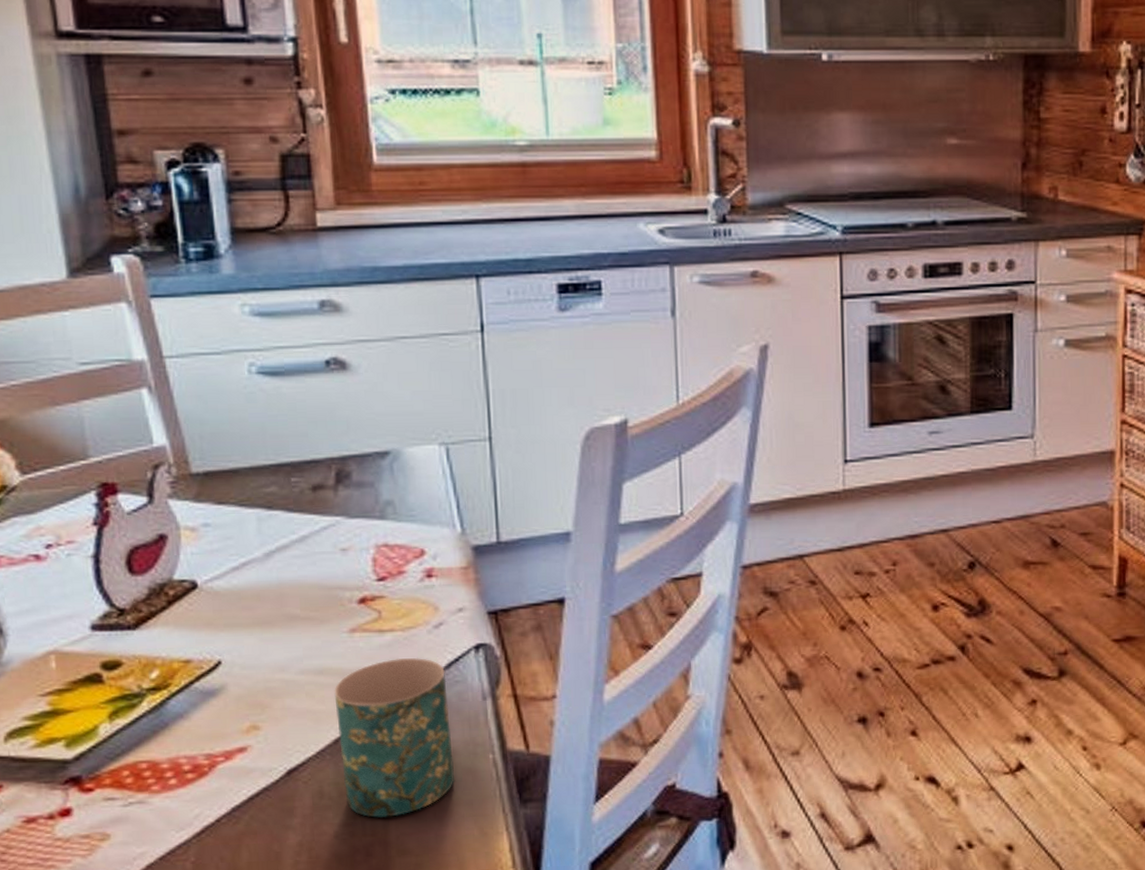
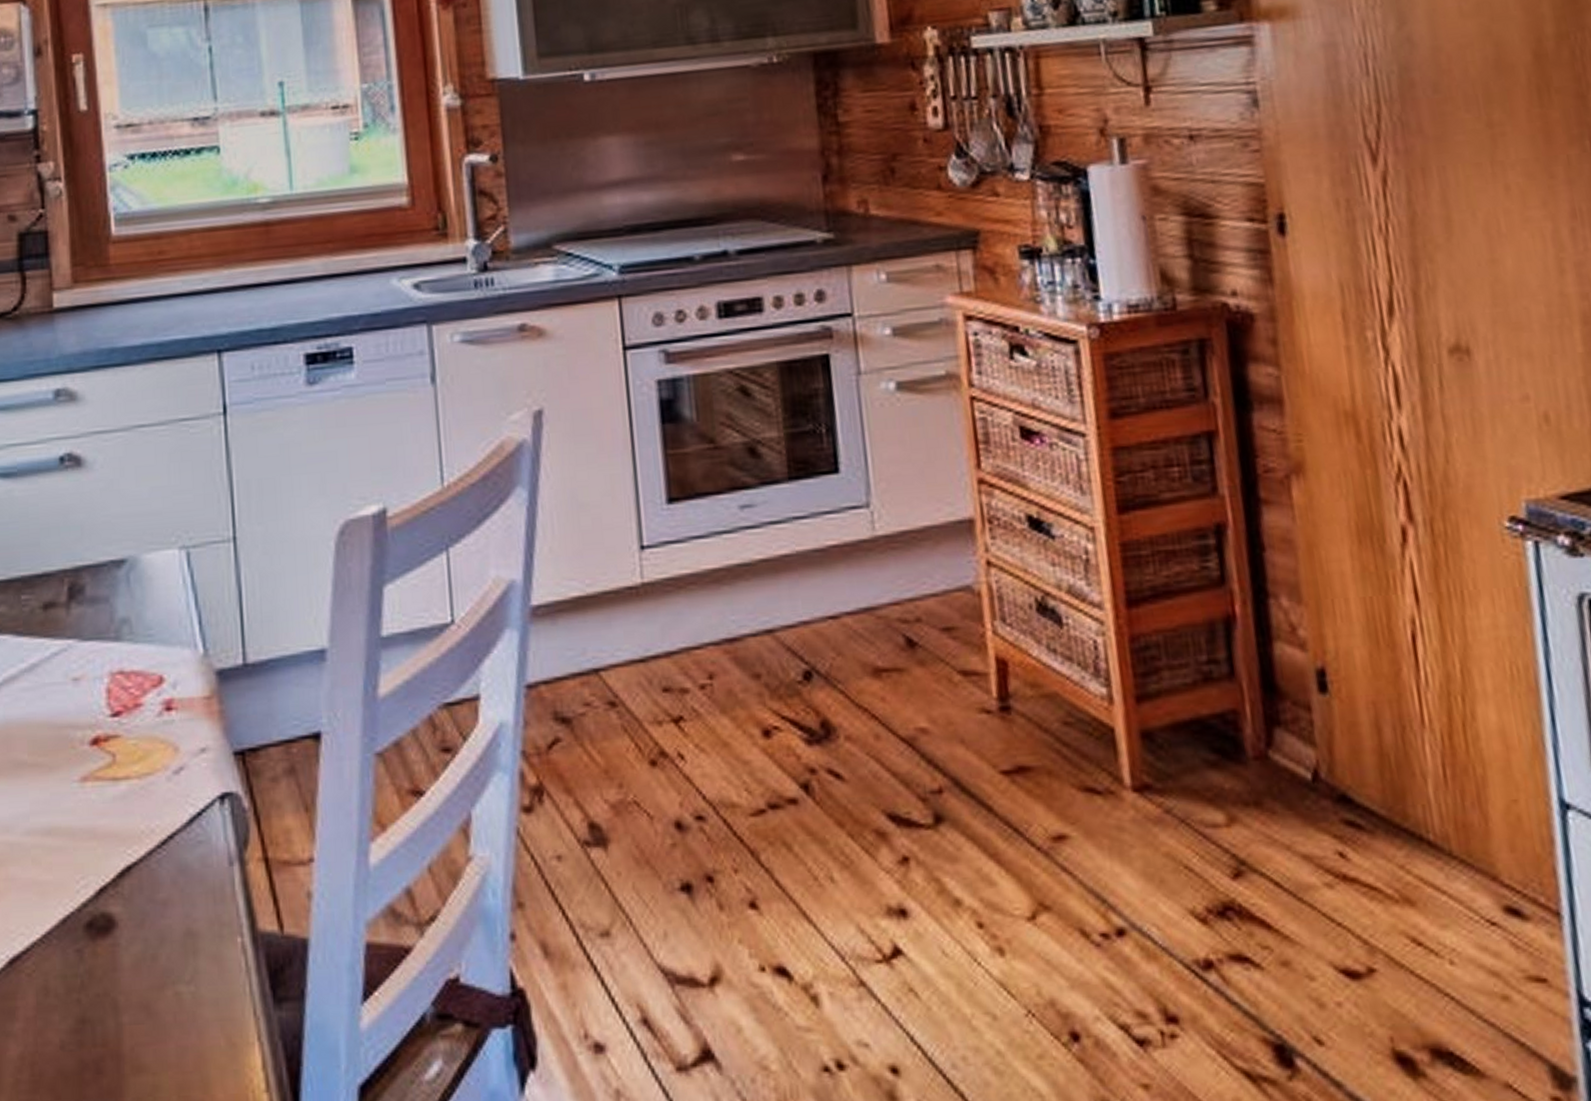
mug: present [334,658,455,818] -> none [63,812,199,1022]

